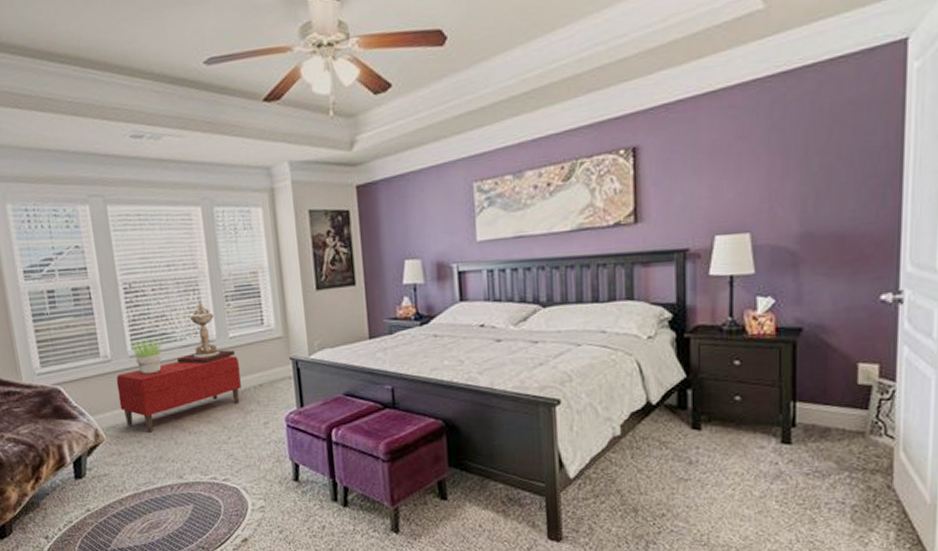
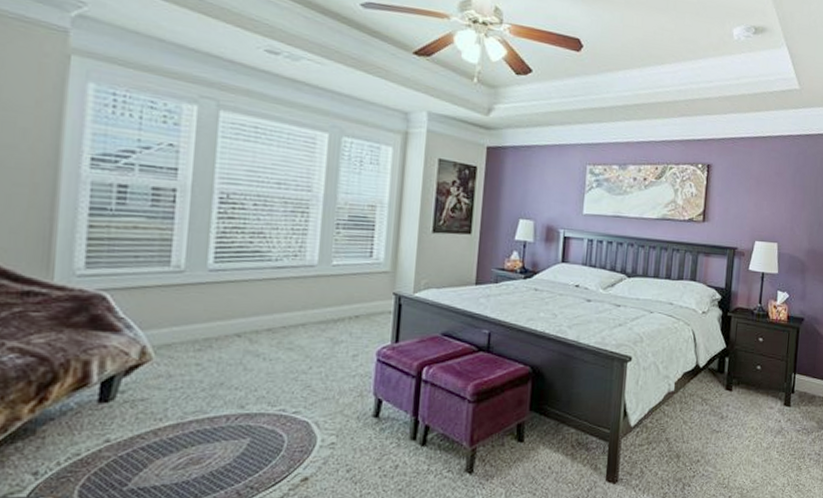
bench: present [116,355,241,433] -> none [182,281,339,355]
potted plant: present [127,337,164,375] -> none [209,253,255,292]
decorative urn: present [177,299,236,364] -> none [267,223,336,288]

